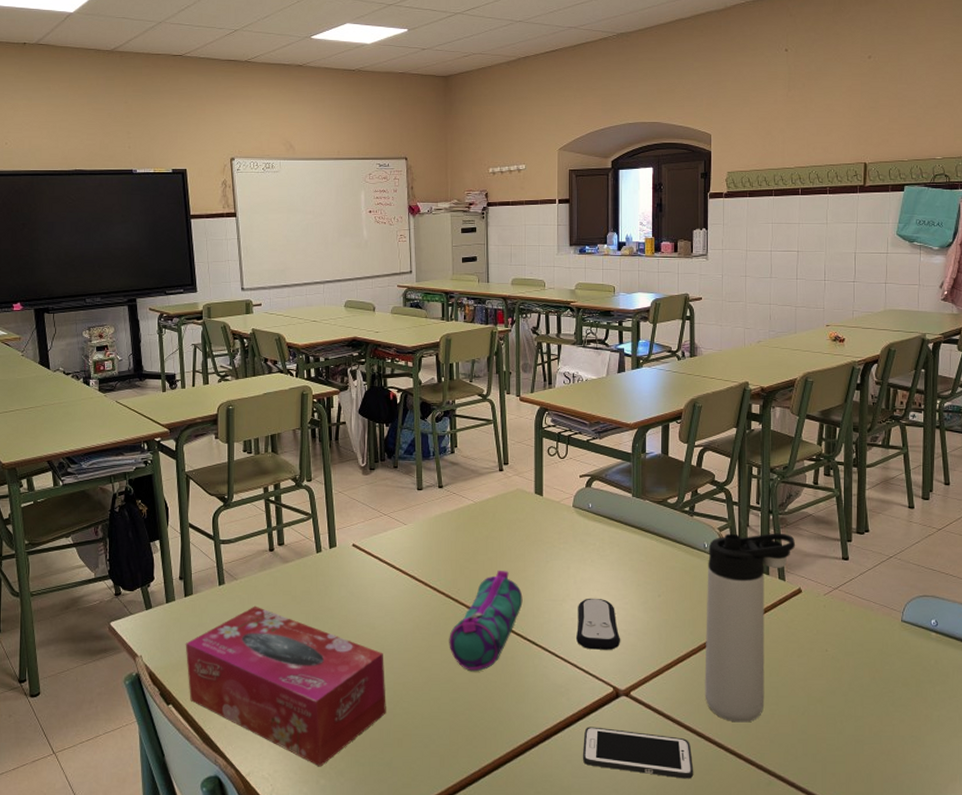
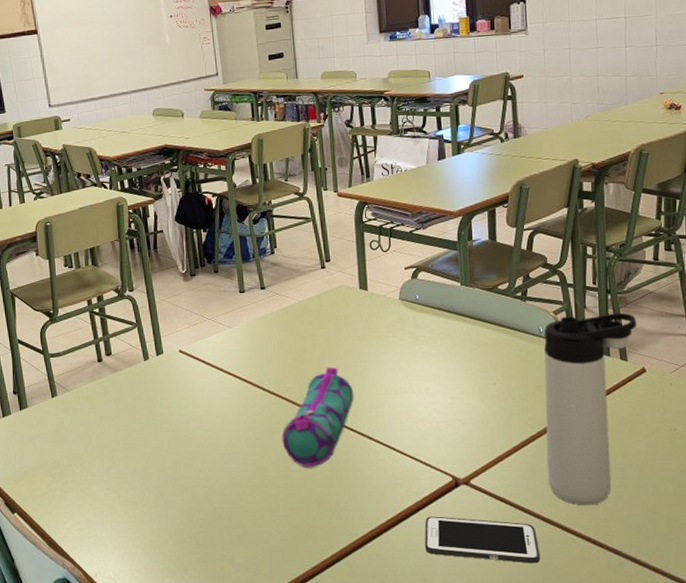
tissue box: present [185,606,386,767] -> none [24,415,225,566]
remote control: present [577,598,621,650] -> none [411,389,458,441]

